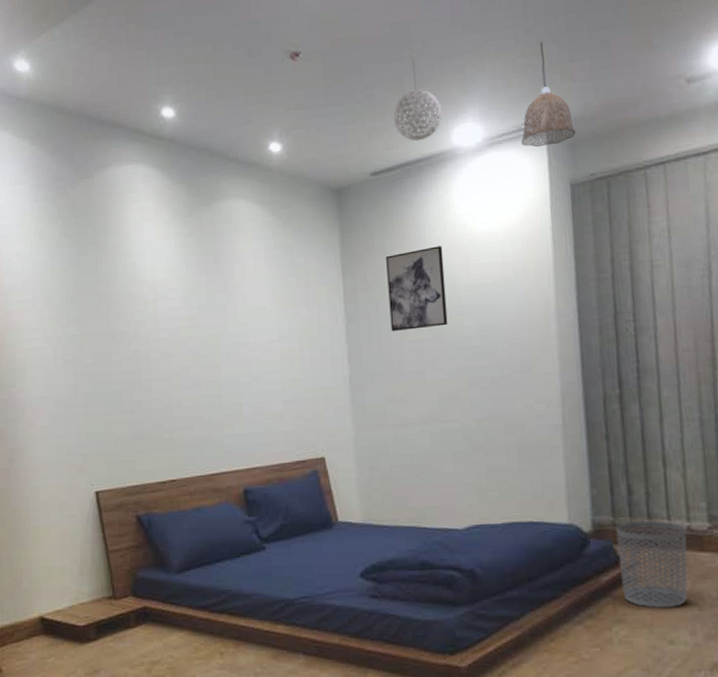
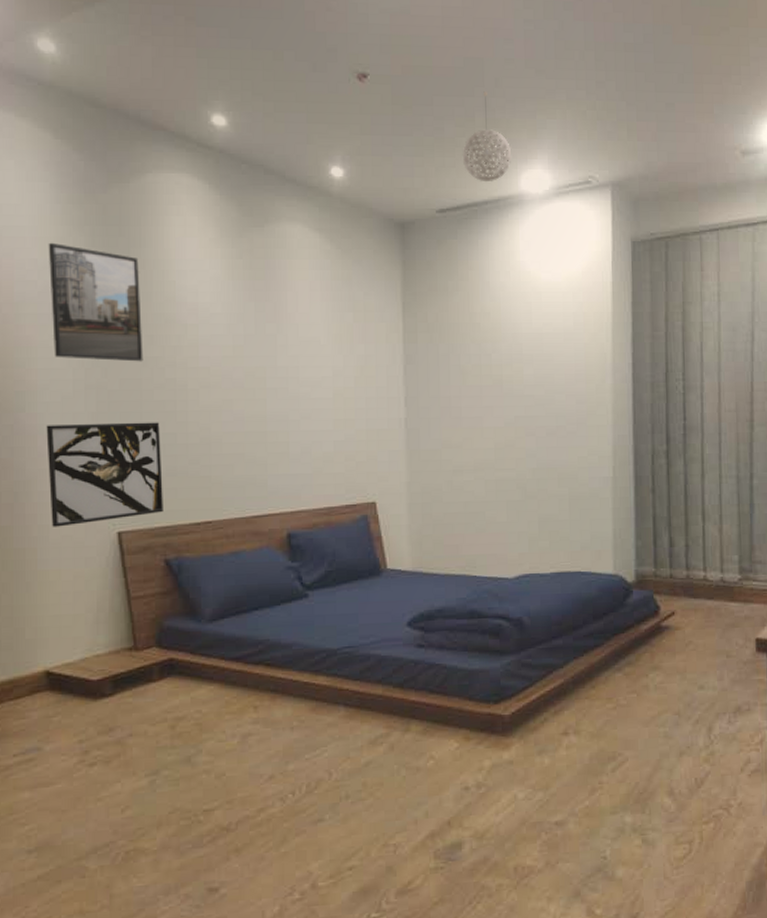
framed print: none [29,236,112,338] -> present [48,242,143,362]
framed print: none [33,390,135,488] -> present [46,422,165,527]
wall art: present [386,246,448,331] -> none [448,291,508,375]
pendant lamp: present [521,41,576,148] -> none [587,96,639,202]
waste bin: present [615,520,688,608] -> none [657,572,720,655]

